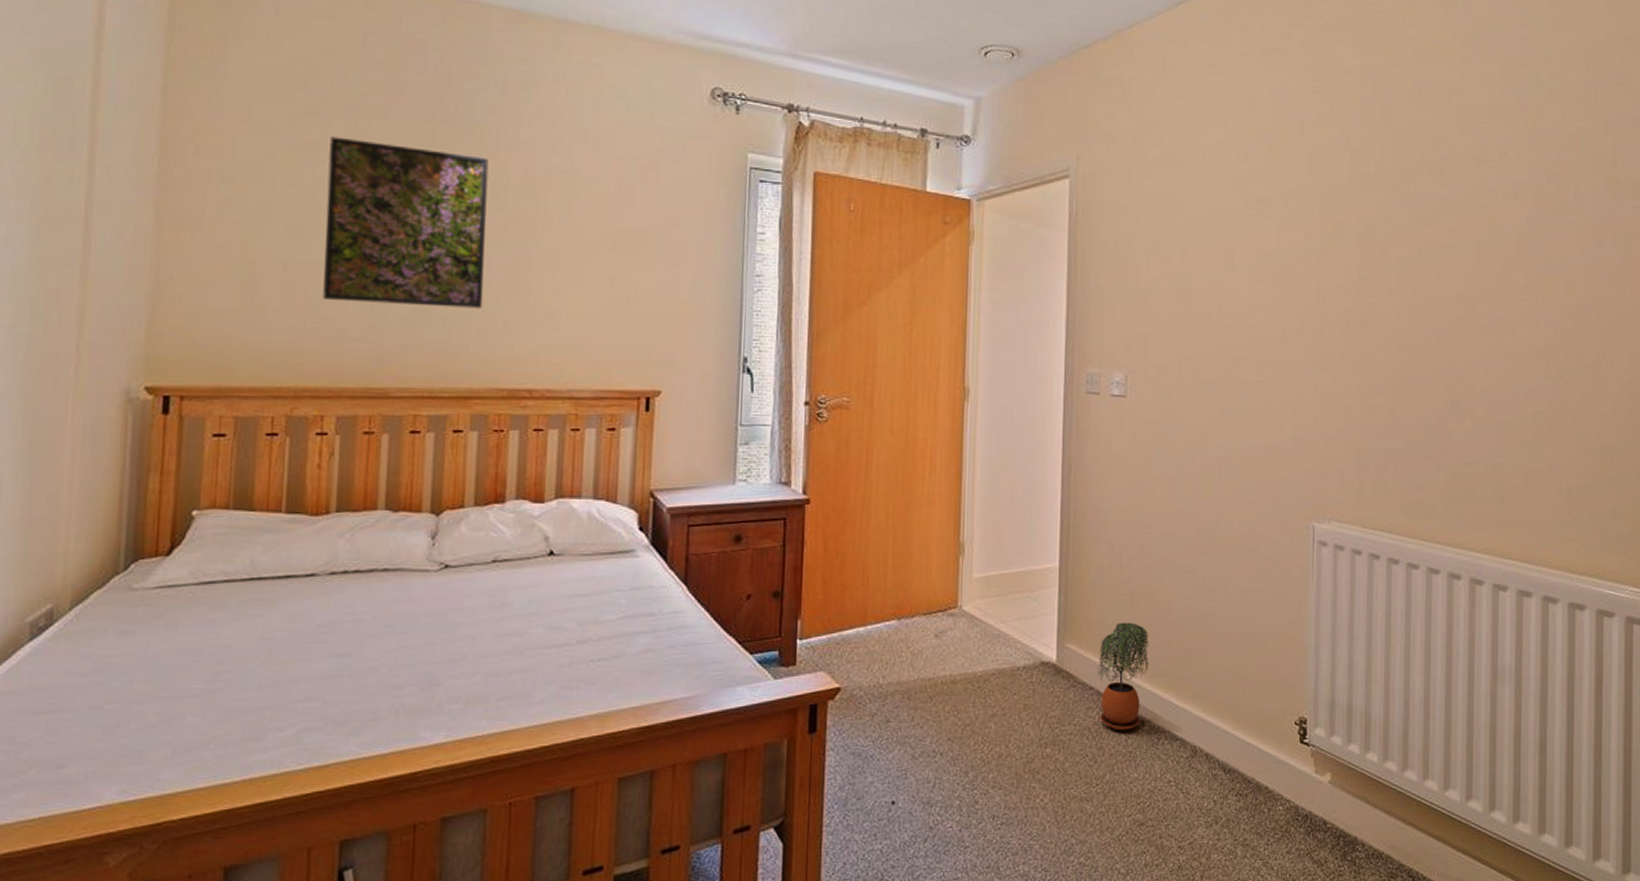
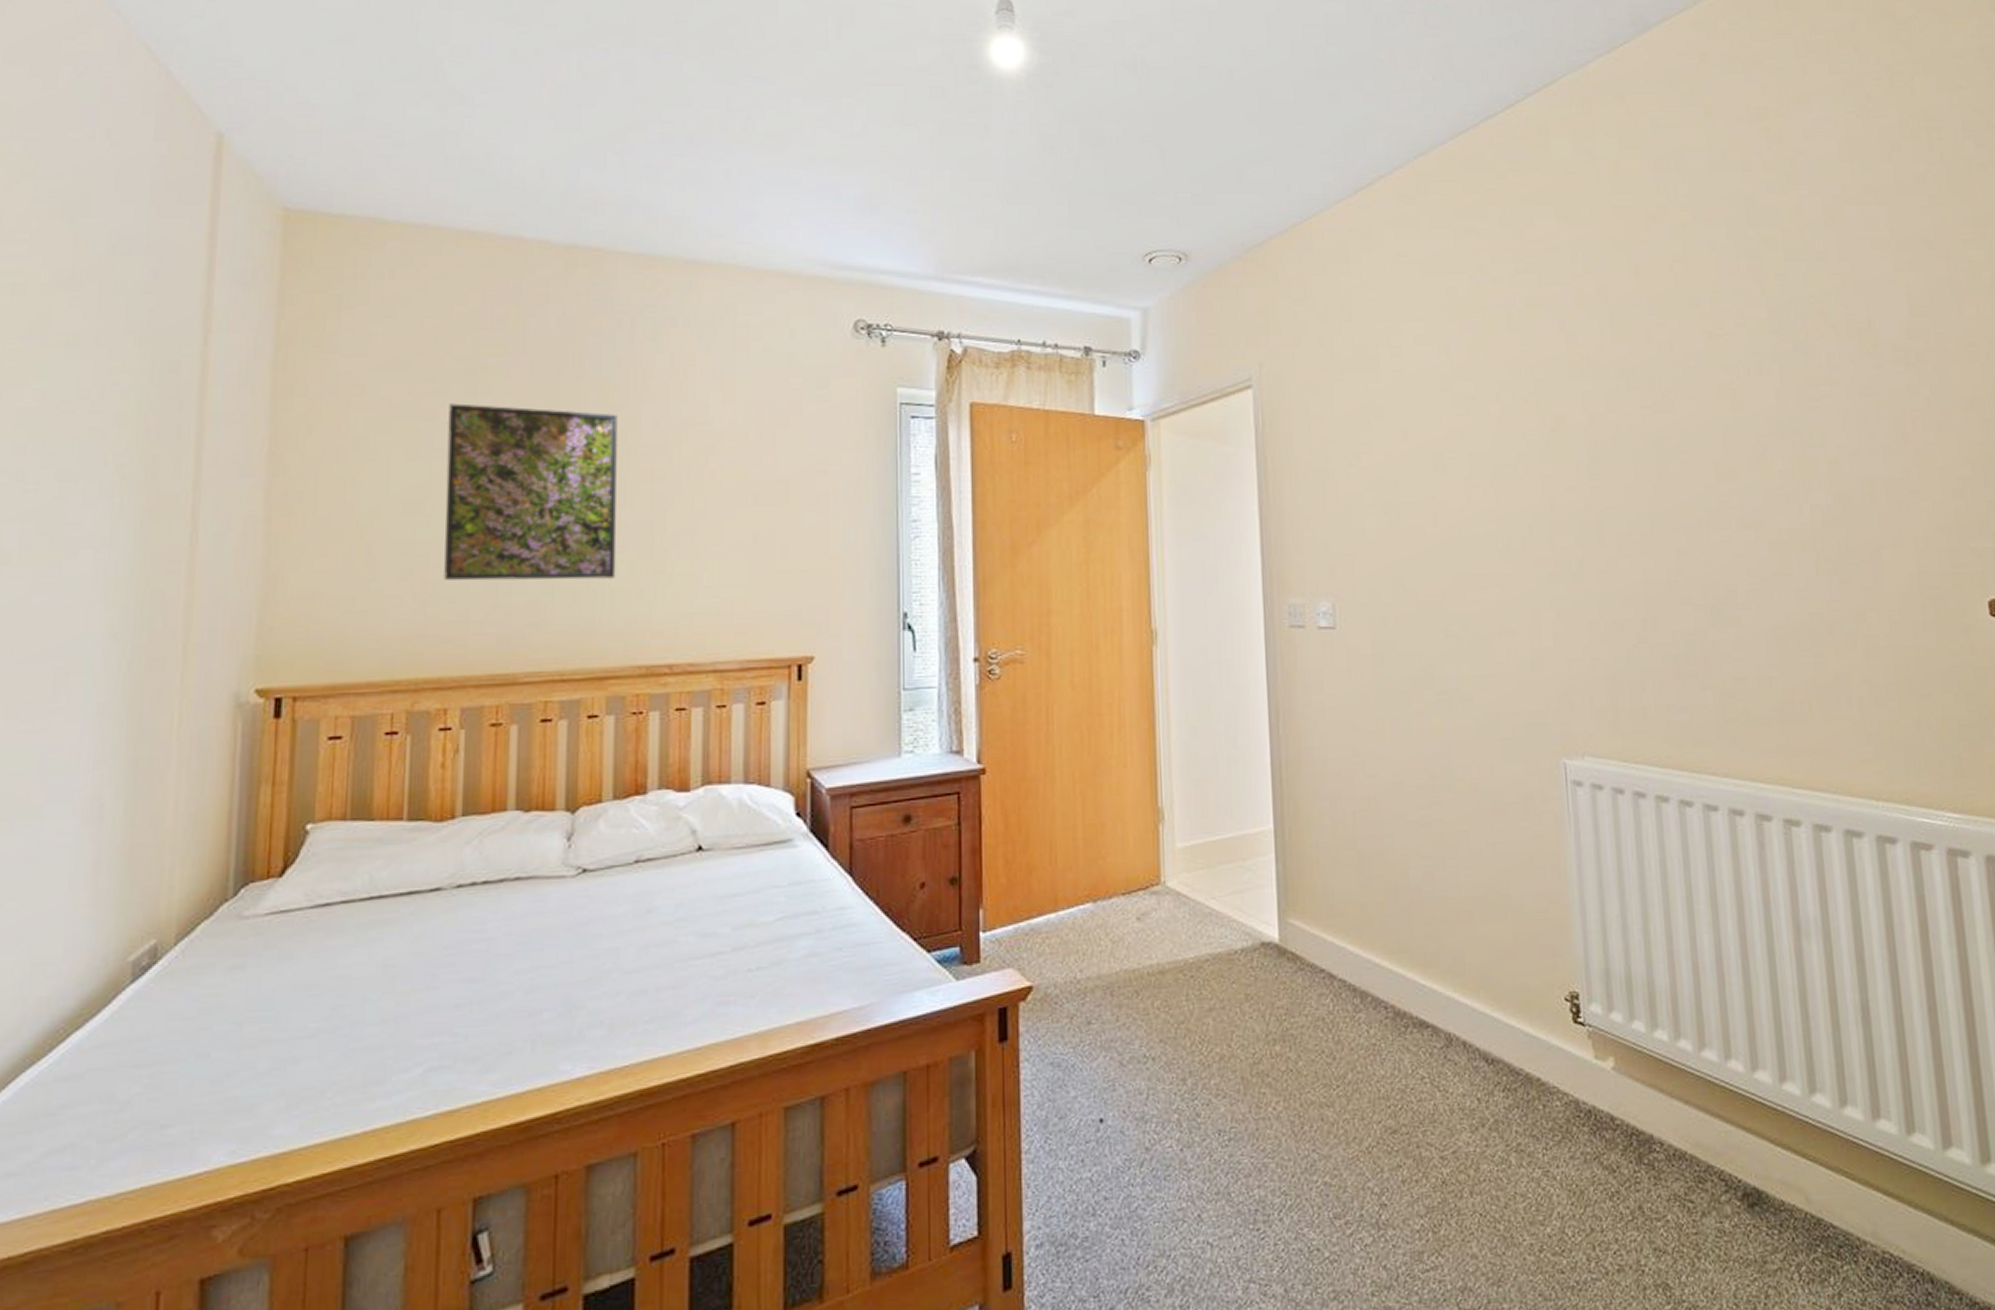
potted plant: present [1097,622,1149,731] -> none [1327,889,1388,1020]

